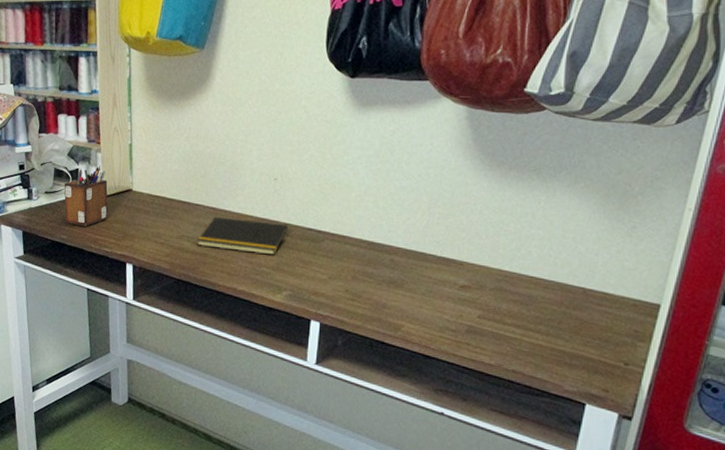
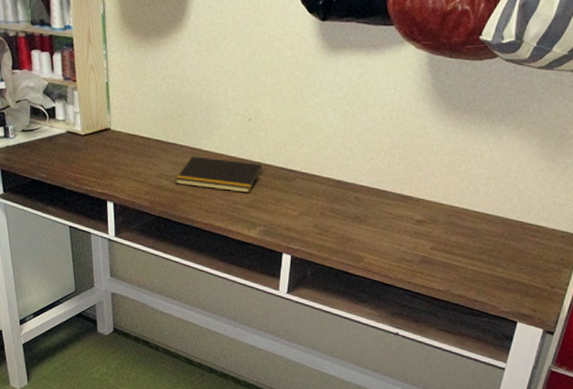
desk organizer: present [64,166,108,226] -> none [41,104,87,165]

